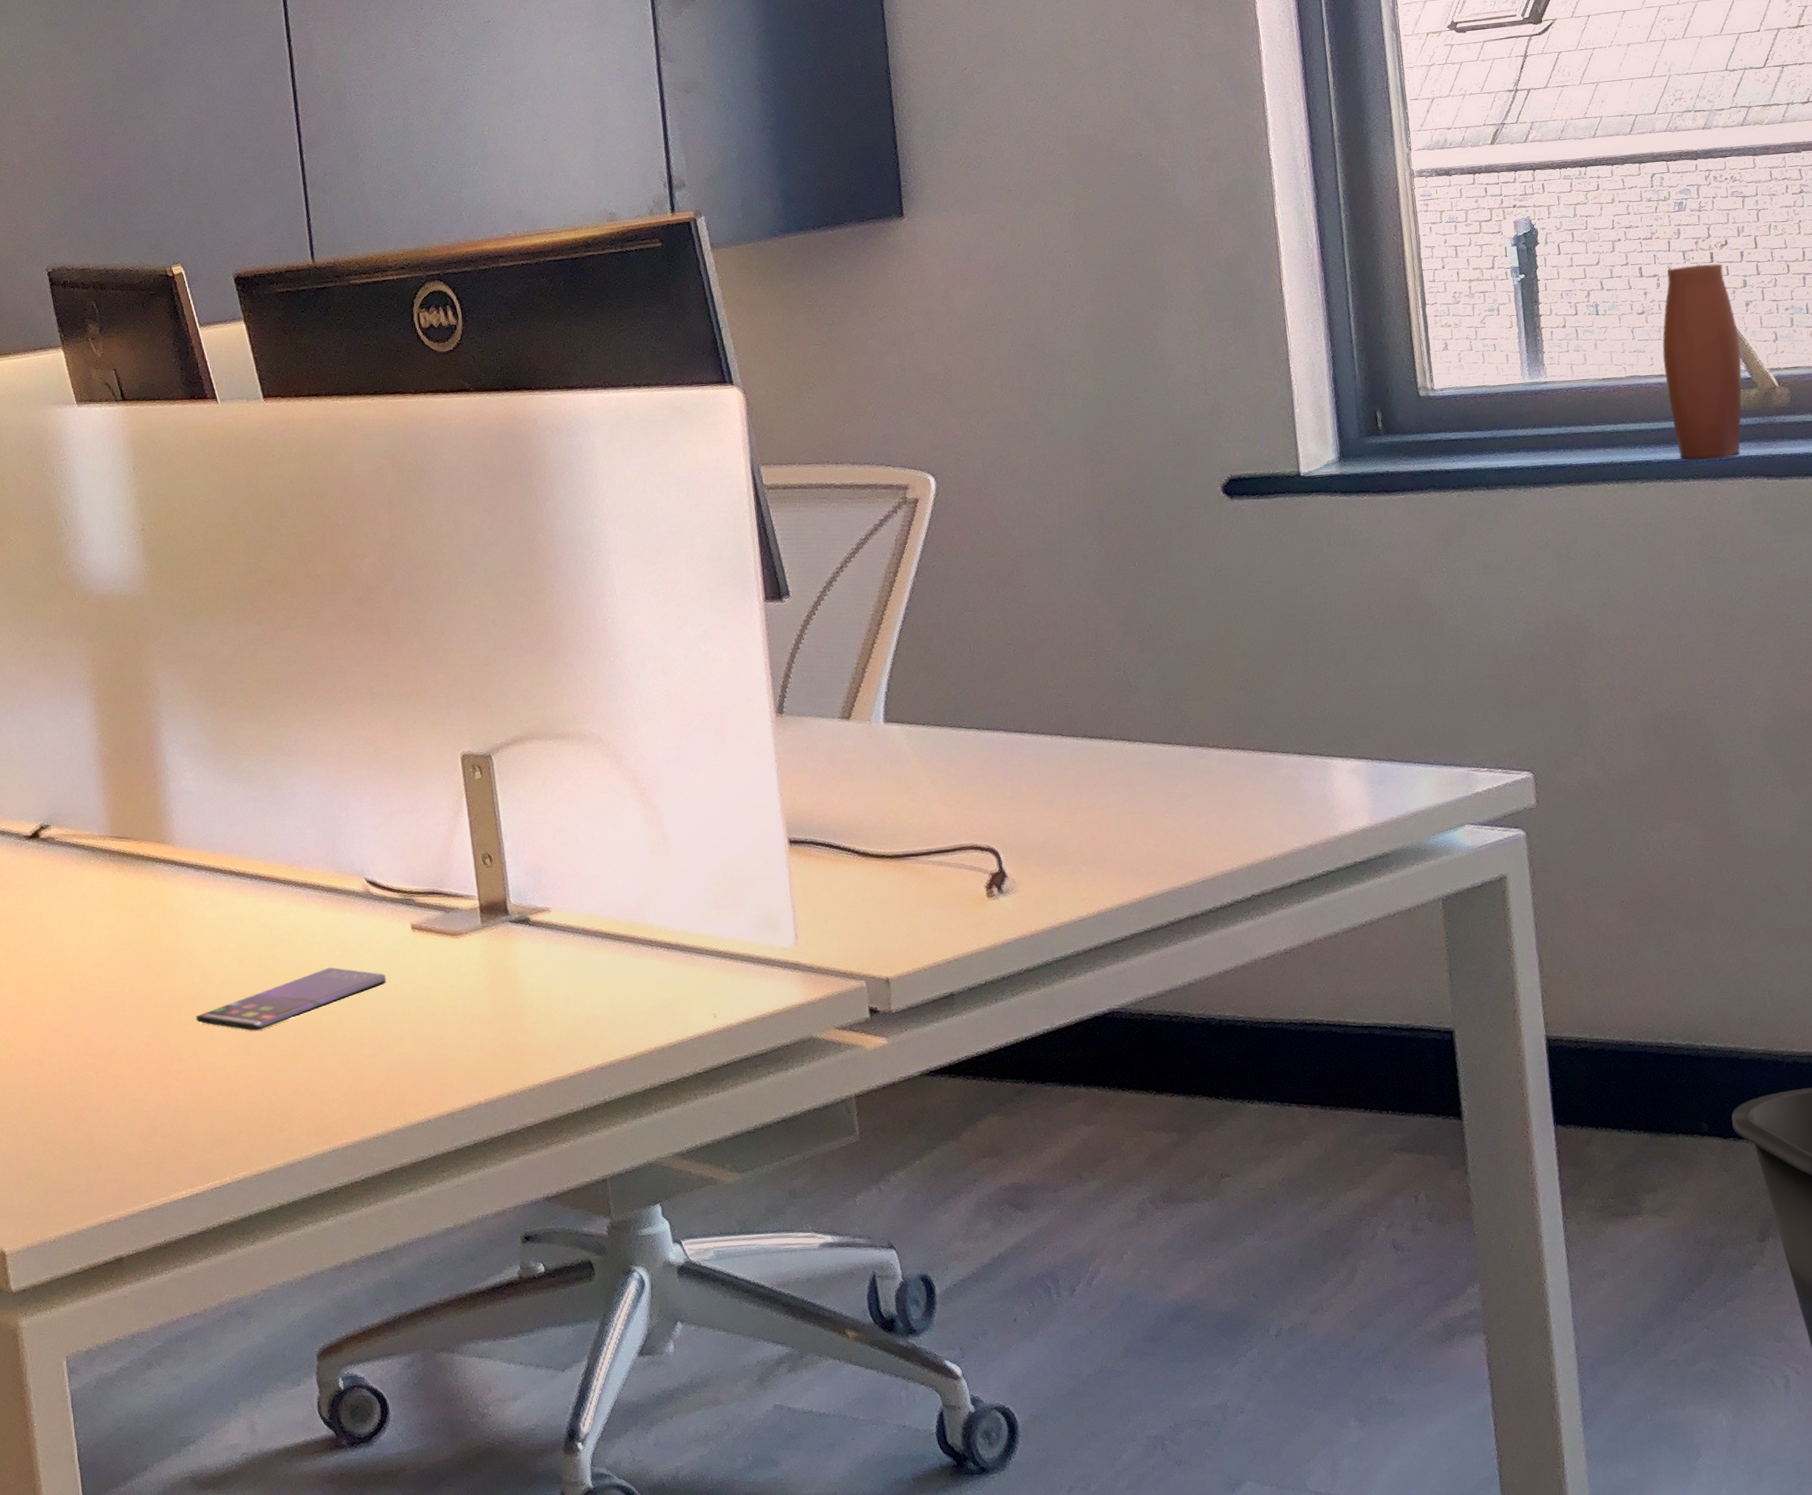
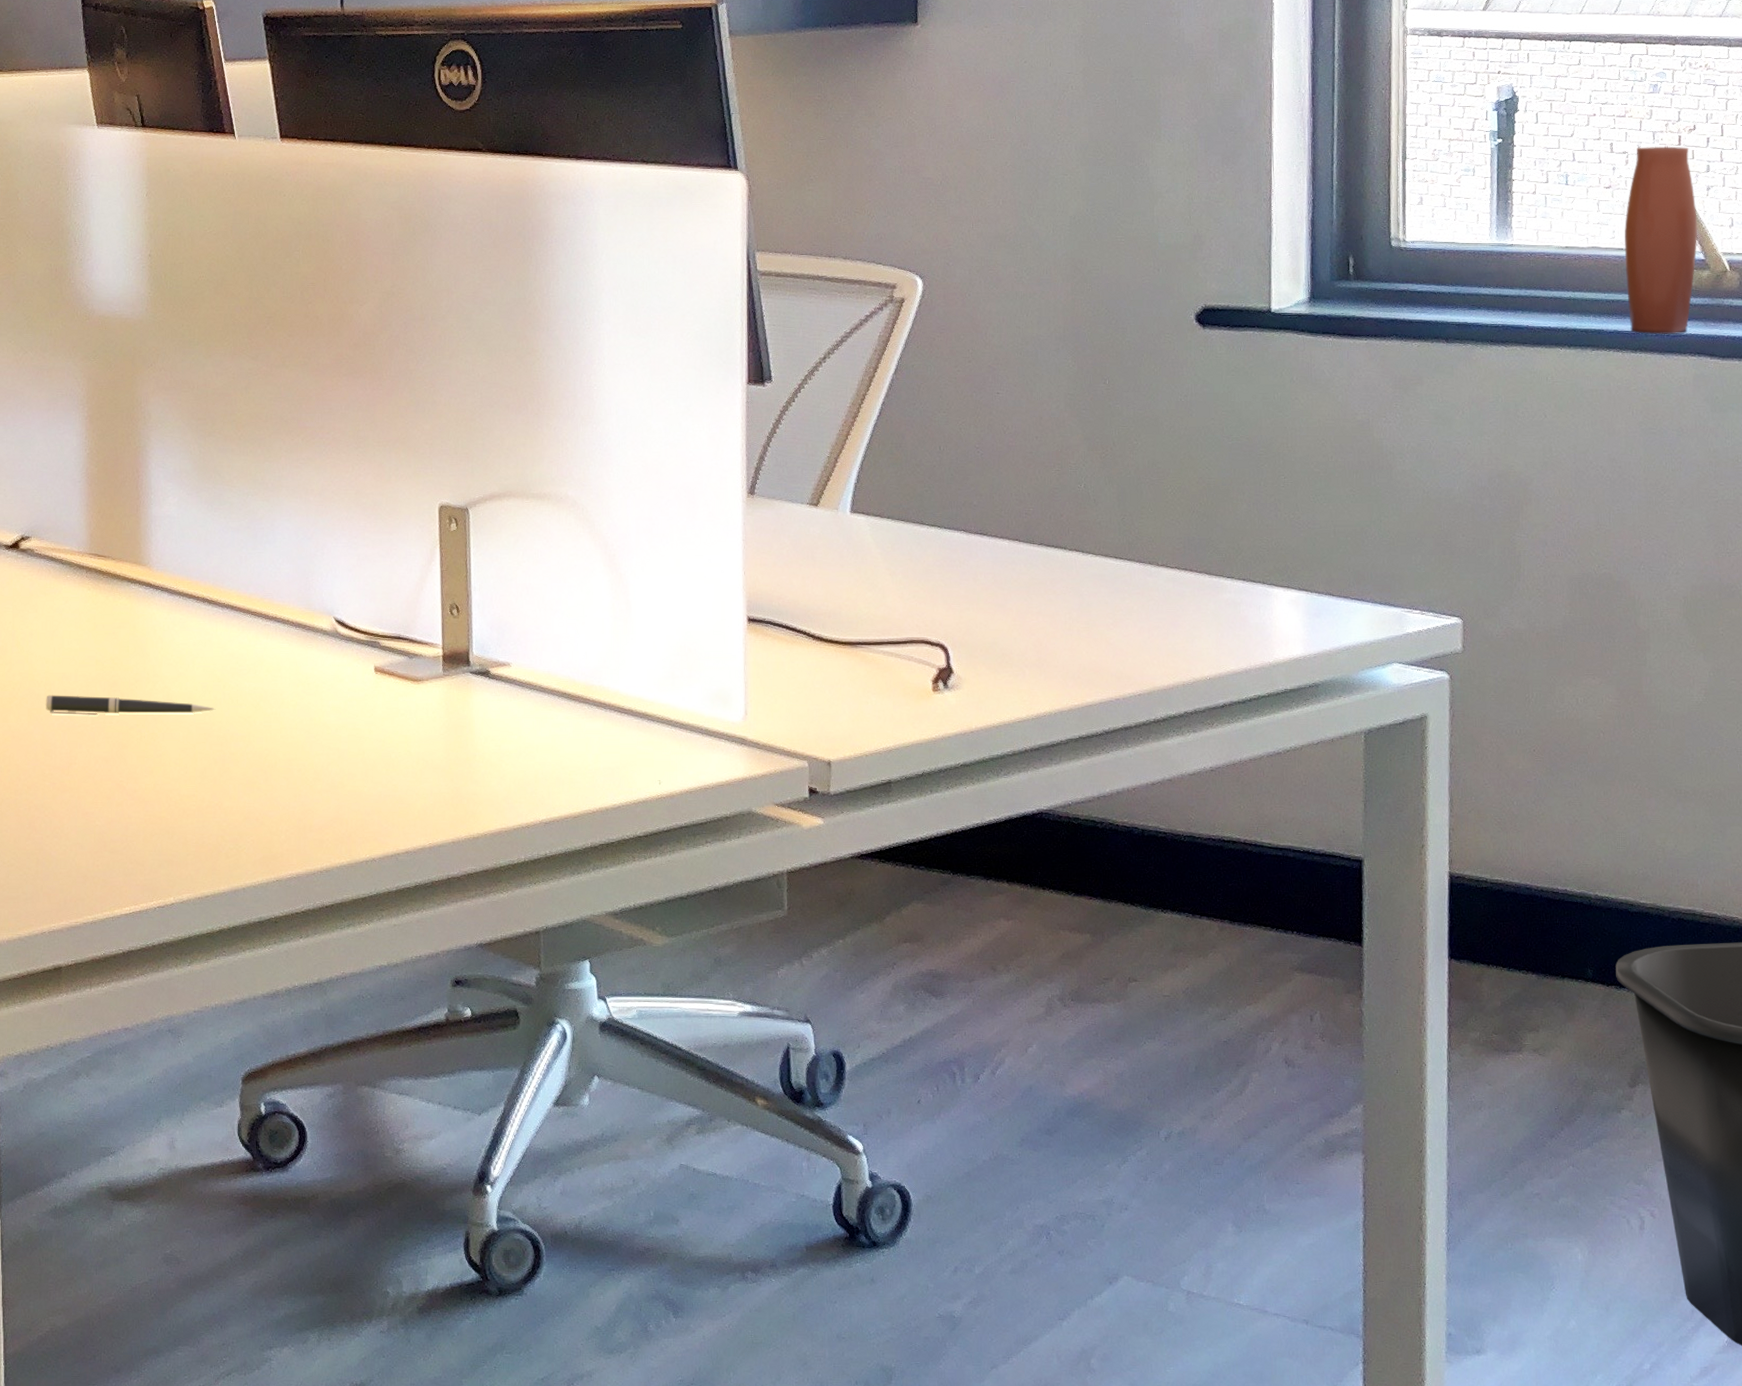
pen: none [81,978,254,1002] -> present [46,695,216,715]
smartphone: present [196,967,386,1031] -> none [156,701,345,757]

